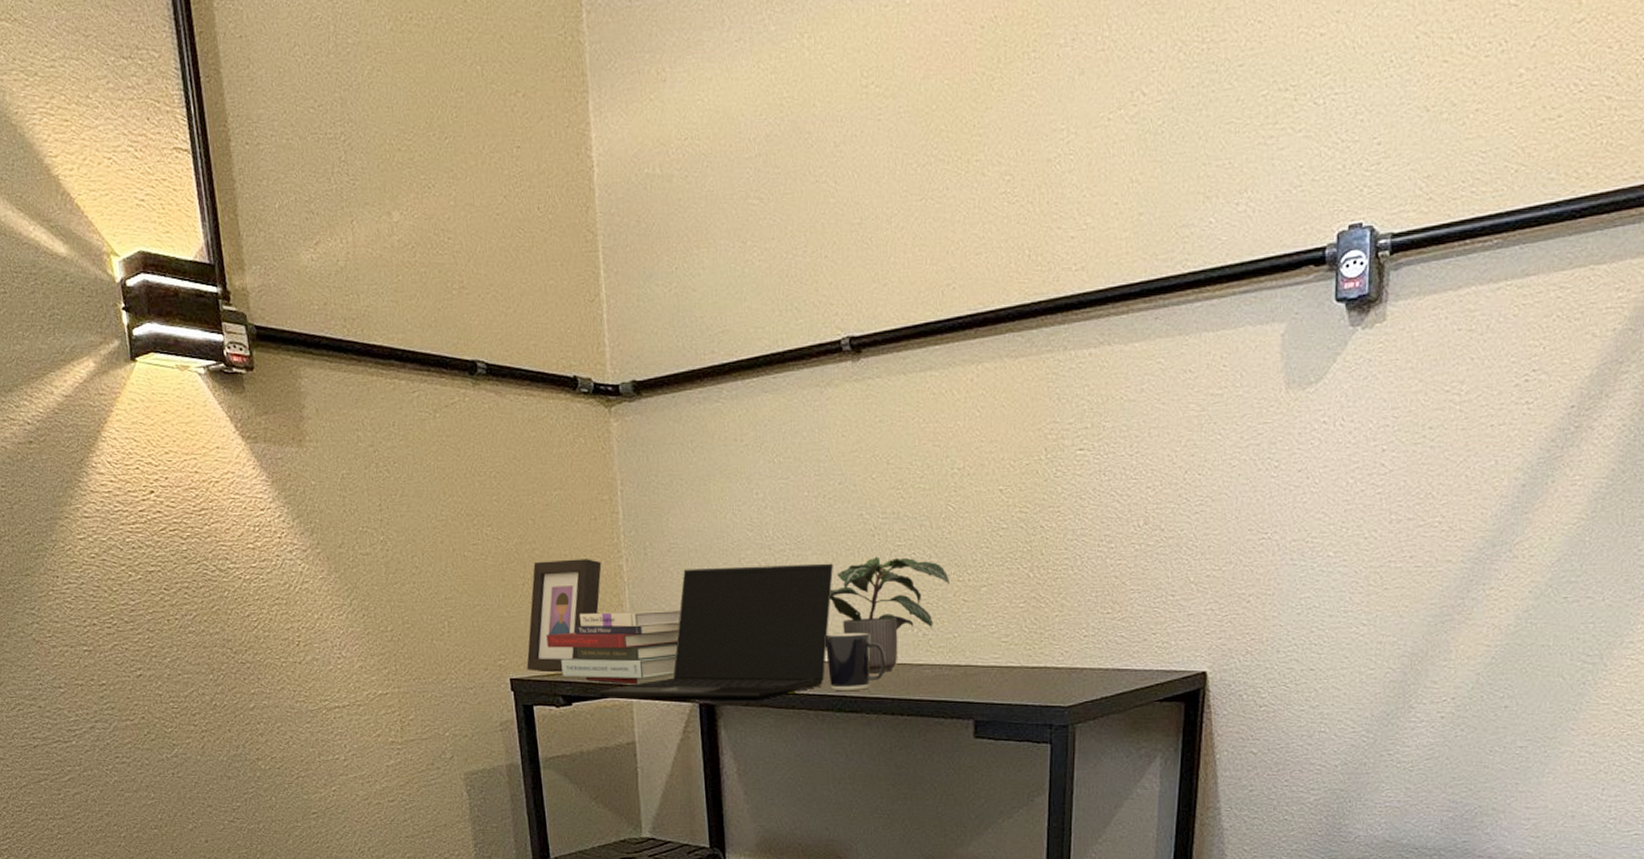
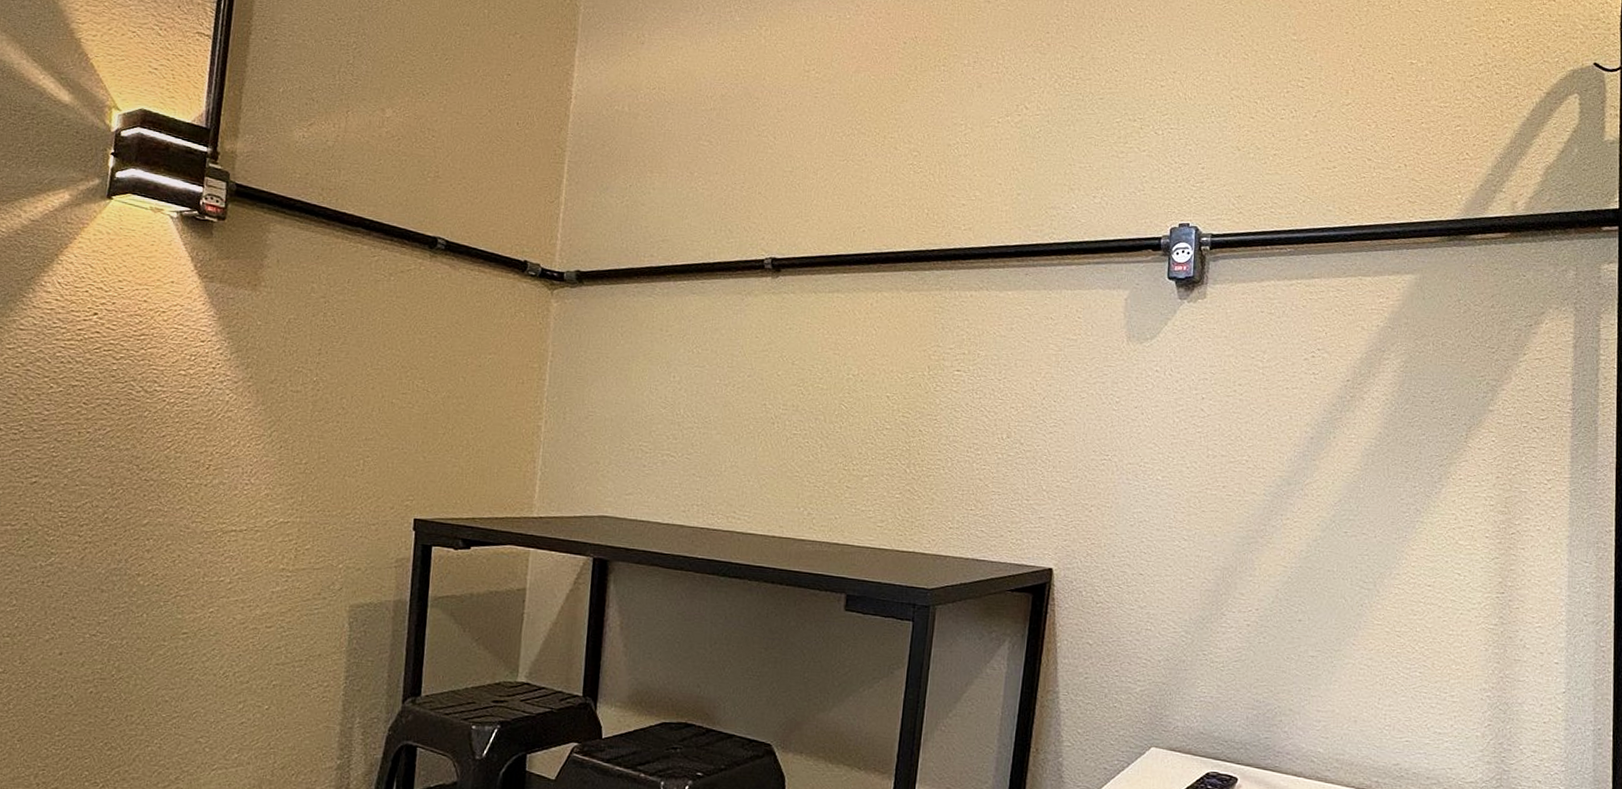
picture frame: present [526,559,602,673] -> none [432,414,522,517]
books: present [546,609,681,685] -> none [456,464,589,535]
laptop: present [599,563,834,701] -> none [499,435,735,560]
mug: present [824,632,886,692] -> none [718,504,773,559]
potted plant: present [830,556,949,674] -> none [728,441,836,544]

